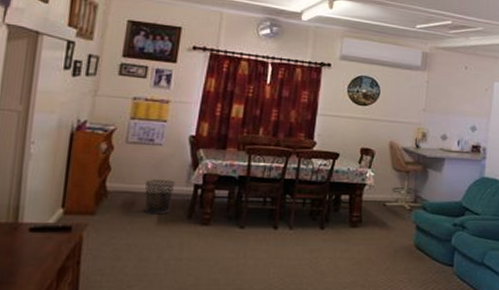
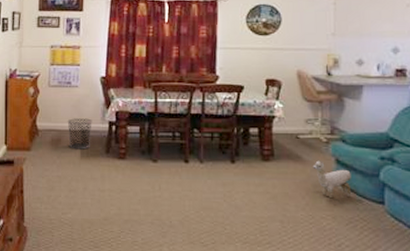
plush toy: none [395,225,428,263] -> present [312,159,351,199]

